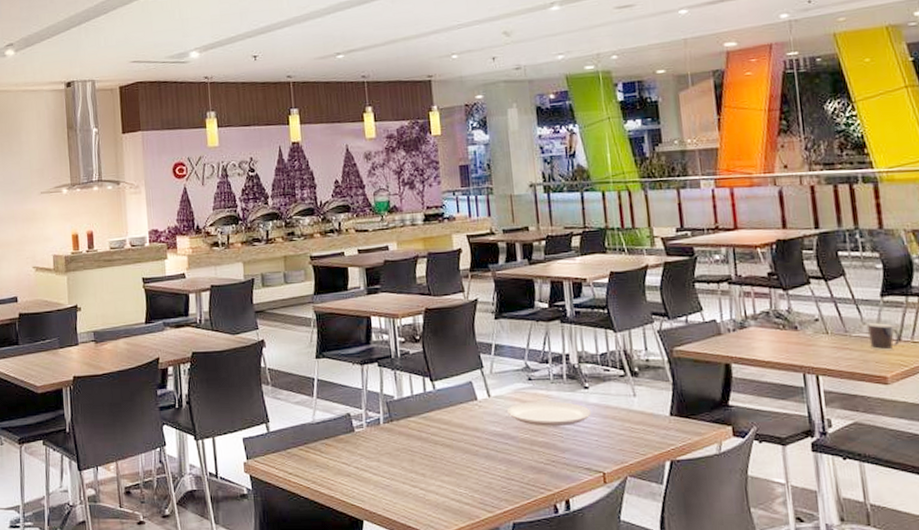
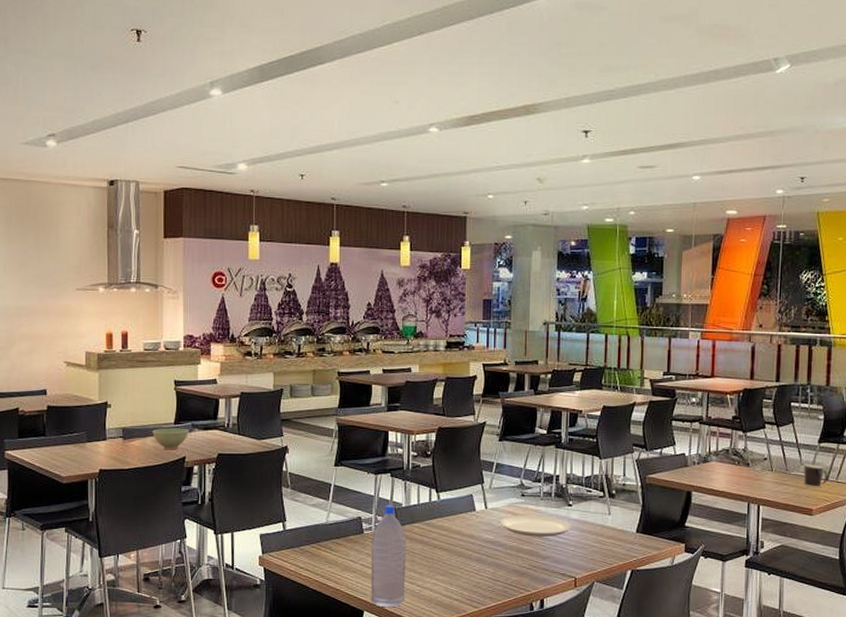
bowl: none [124,327,161,352] -> present [152,428,189,450]
water bottle: none [364,398,409,516] -> present [371,505,406,608]

